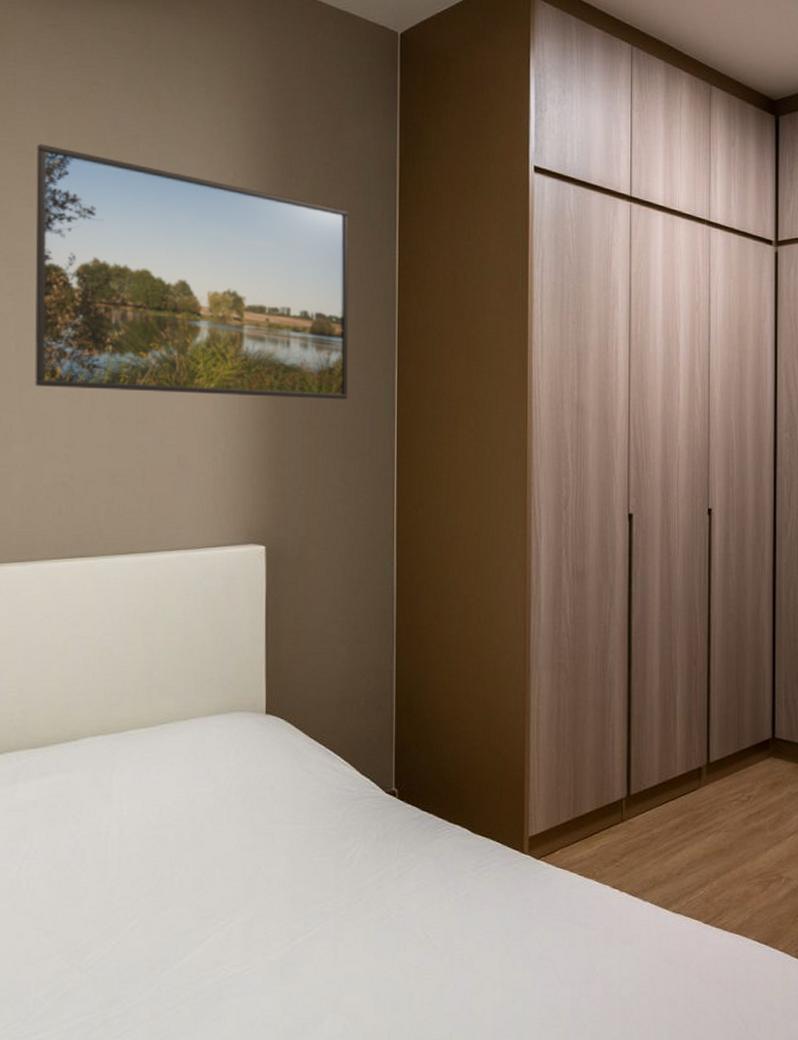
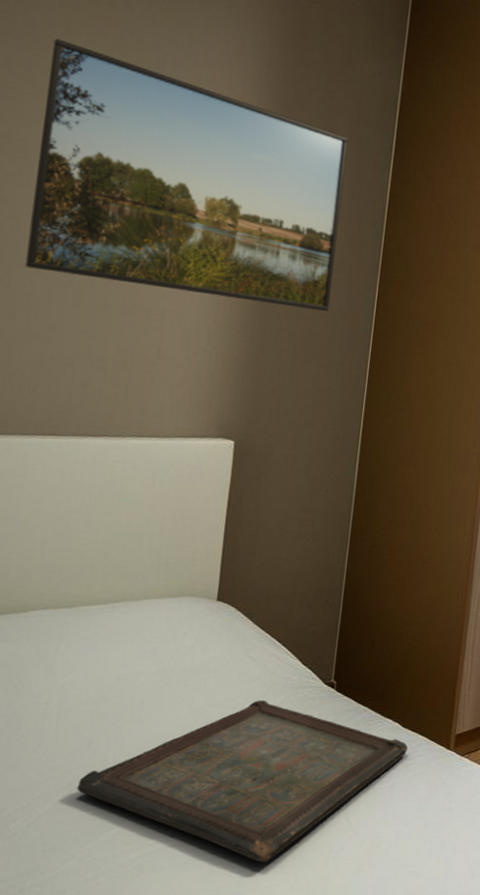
serving tray: none [147,814,479,983] -> present [77,700,408,863]

